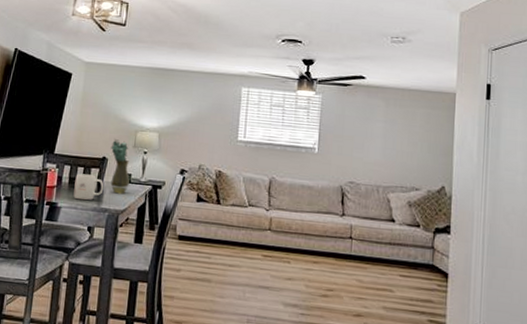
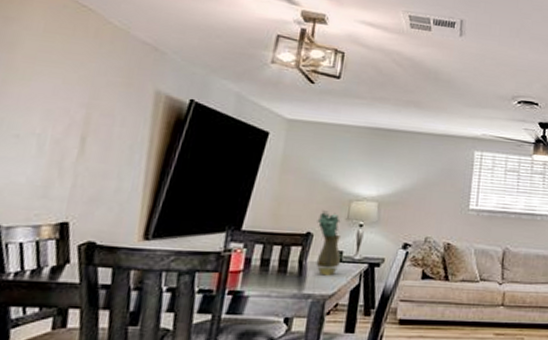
mug: present [73,173,104,201] -> none [266,253,308,286]

